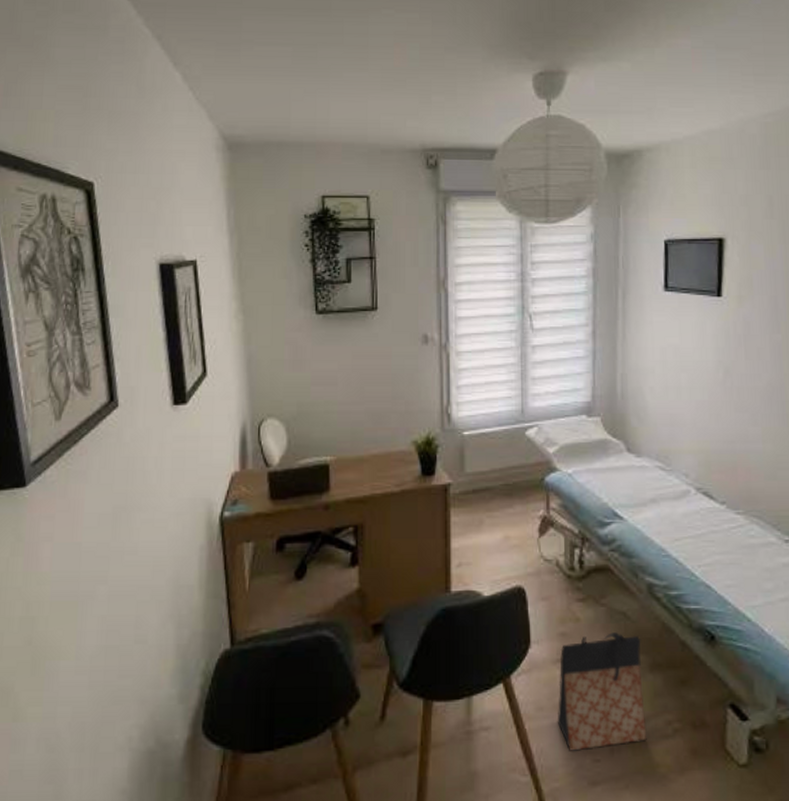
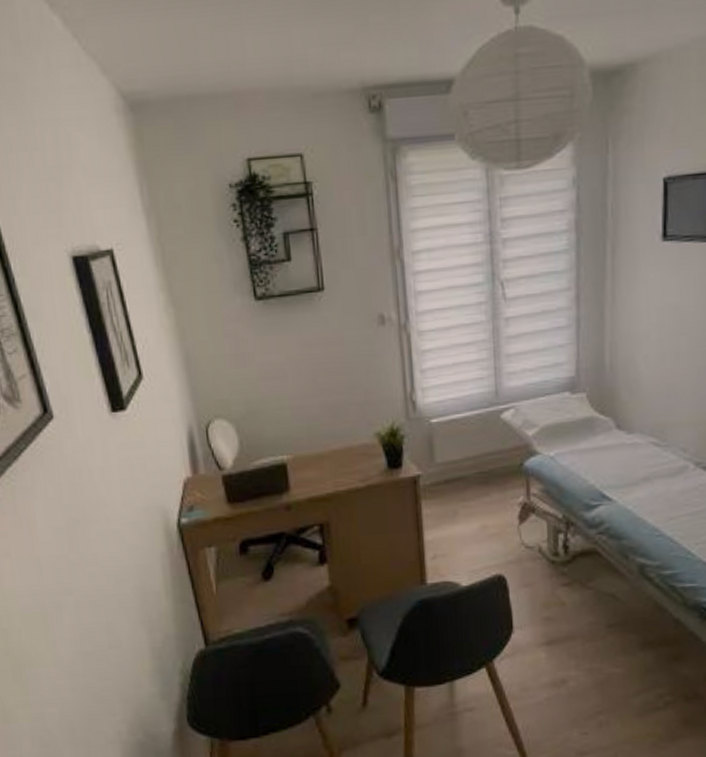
bag: present [557,631,647,751] -> none [543,613,637,726]

